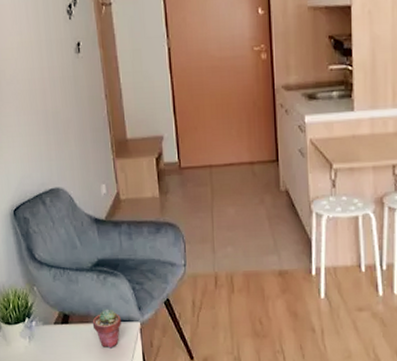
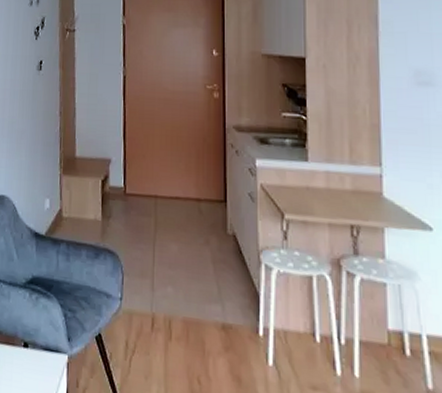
potted succulent: present [92,309,121,349] -> none [18,333,48,380]

